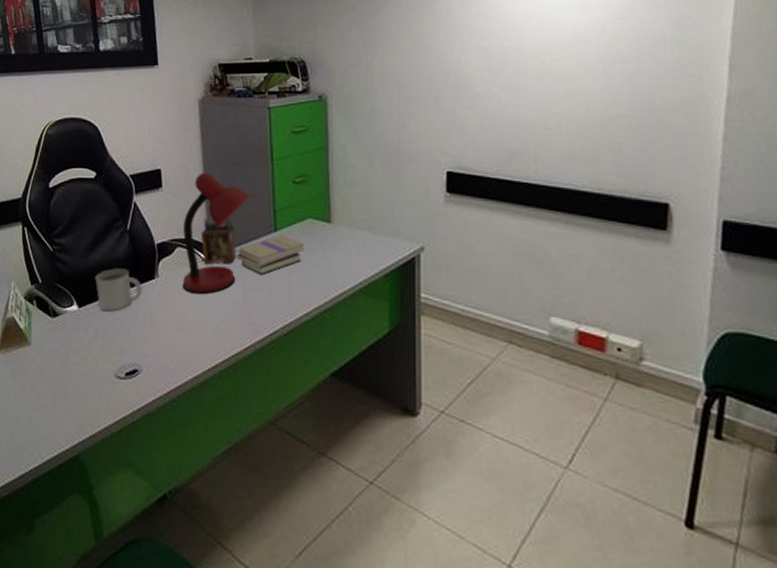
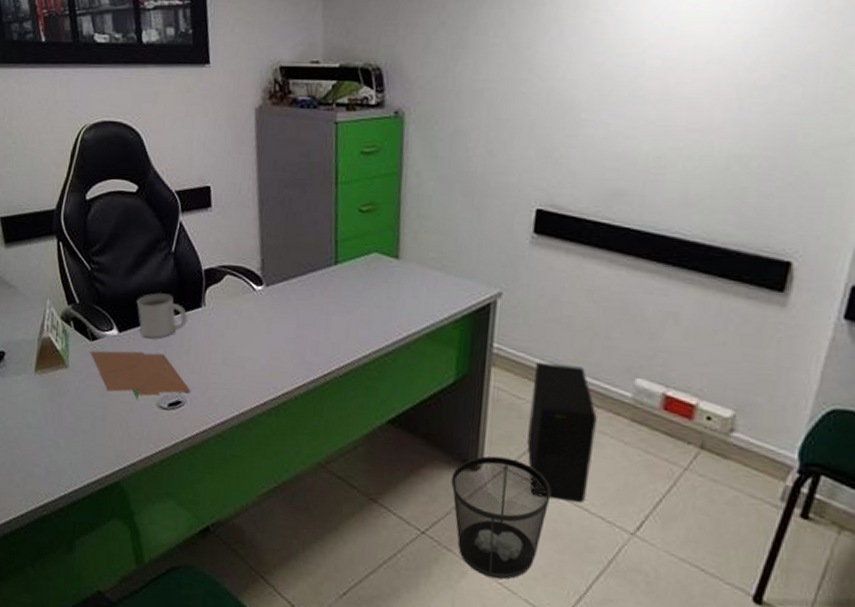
papers: none [51,324,146,371] -> present [90,350,190,400]
desk lamp: present [183,172,251,294] -> none [232,193,311,328]
desk organizer: present [200,217,237,265] -> none [252,244,293,297]
books: present [237,235,305,274] -> none [292,269,368,311]
waste bin: none [394,401,487,525] -> present [451,456,551,580]
computer tower: none [459,308,521,440] -> present [527,362,597,502]

